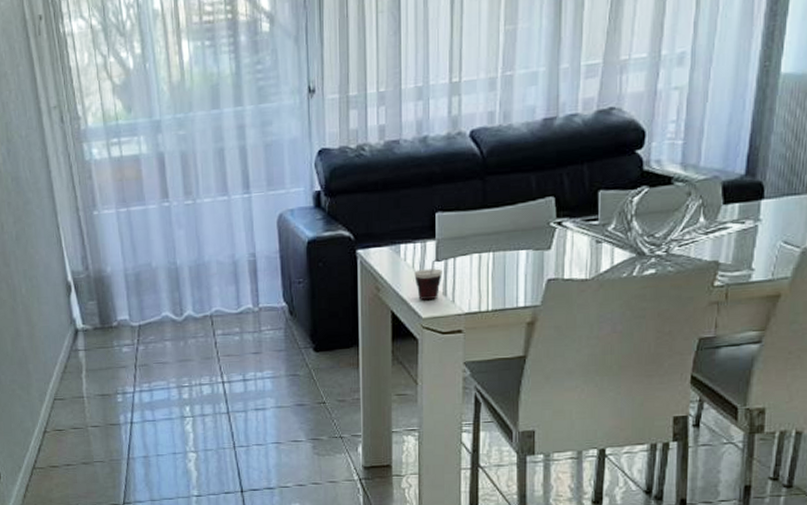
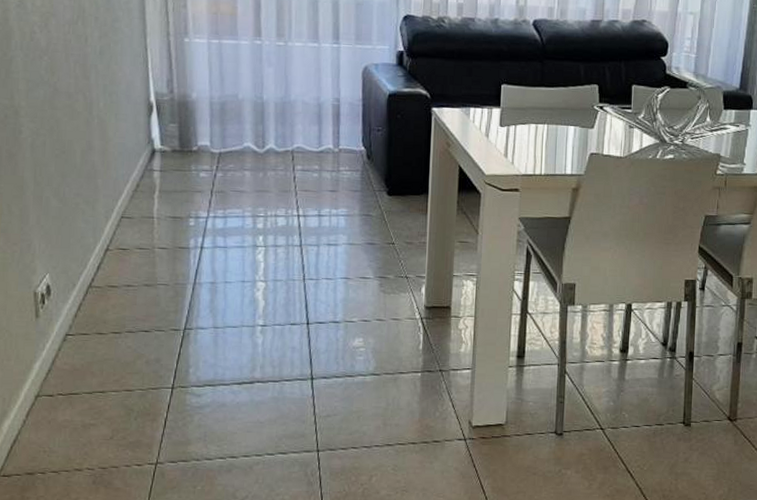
cup: present [414,259,442,300] -> none [480,124,505,159]

